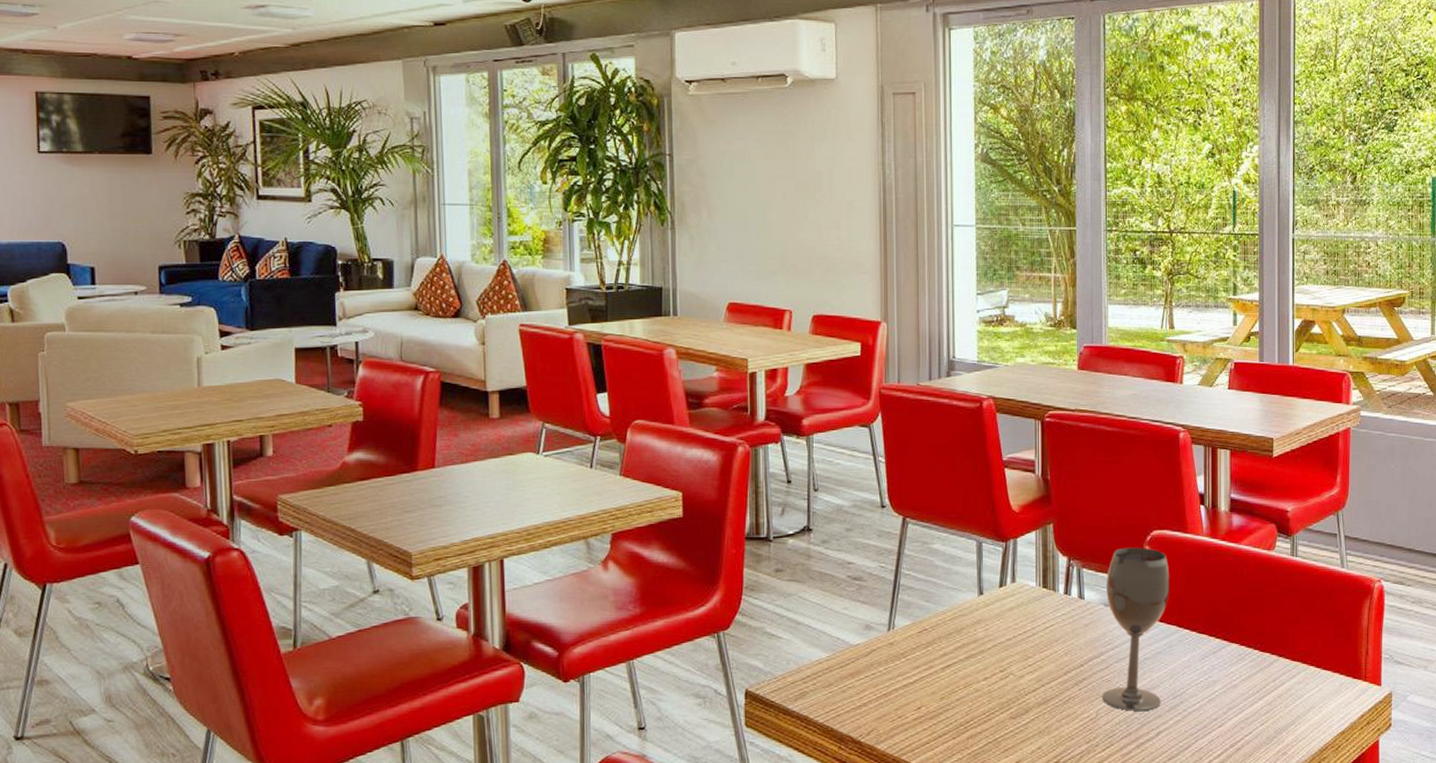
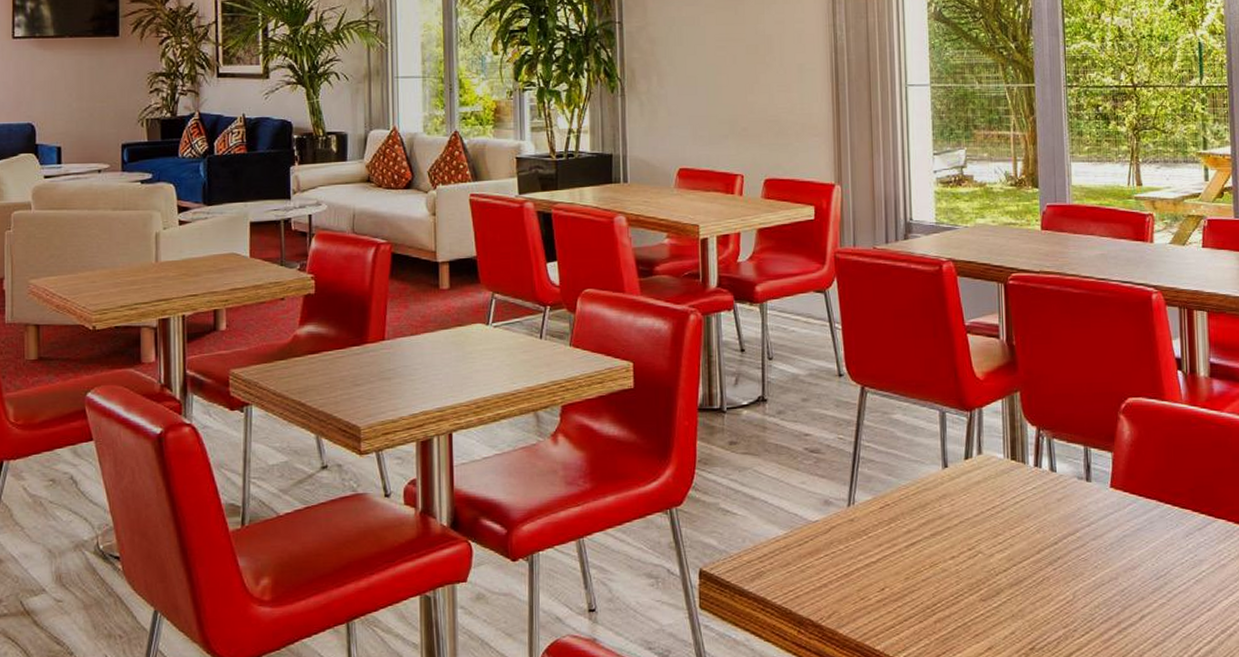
wine glass: present [1102,547,1171,711] -> none [1079,415,1149,593]

